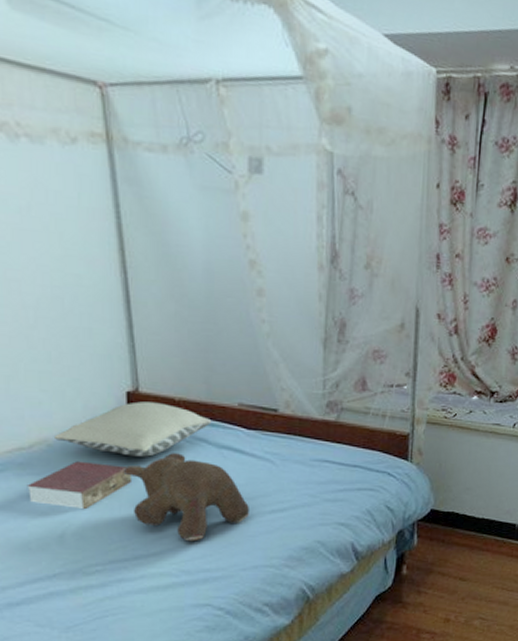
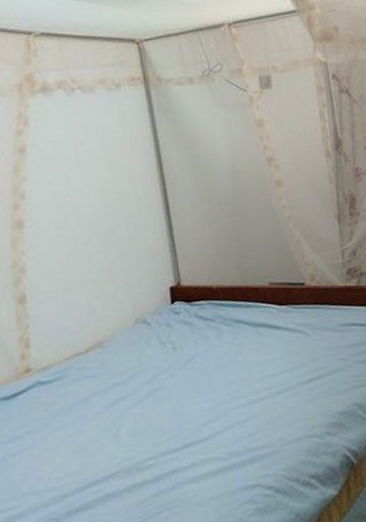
book: present [27,461,133,510] -> none [84,356,179,405]
pillow: present [55,401,212,457] -> none [108,292,247,347]
teddy bear: present [123,453,250,542] -> none [170,337,289,422]

